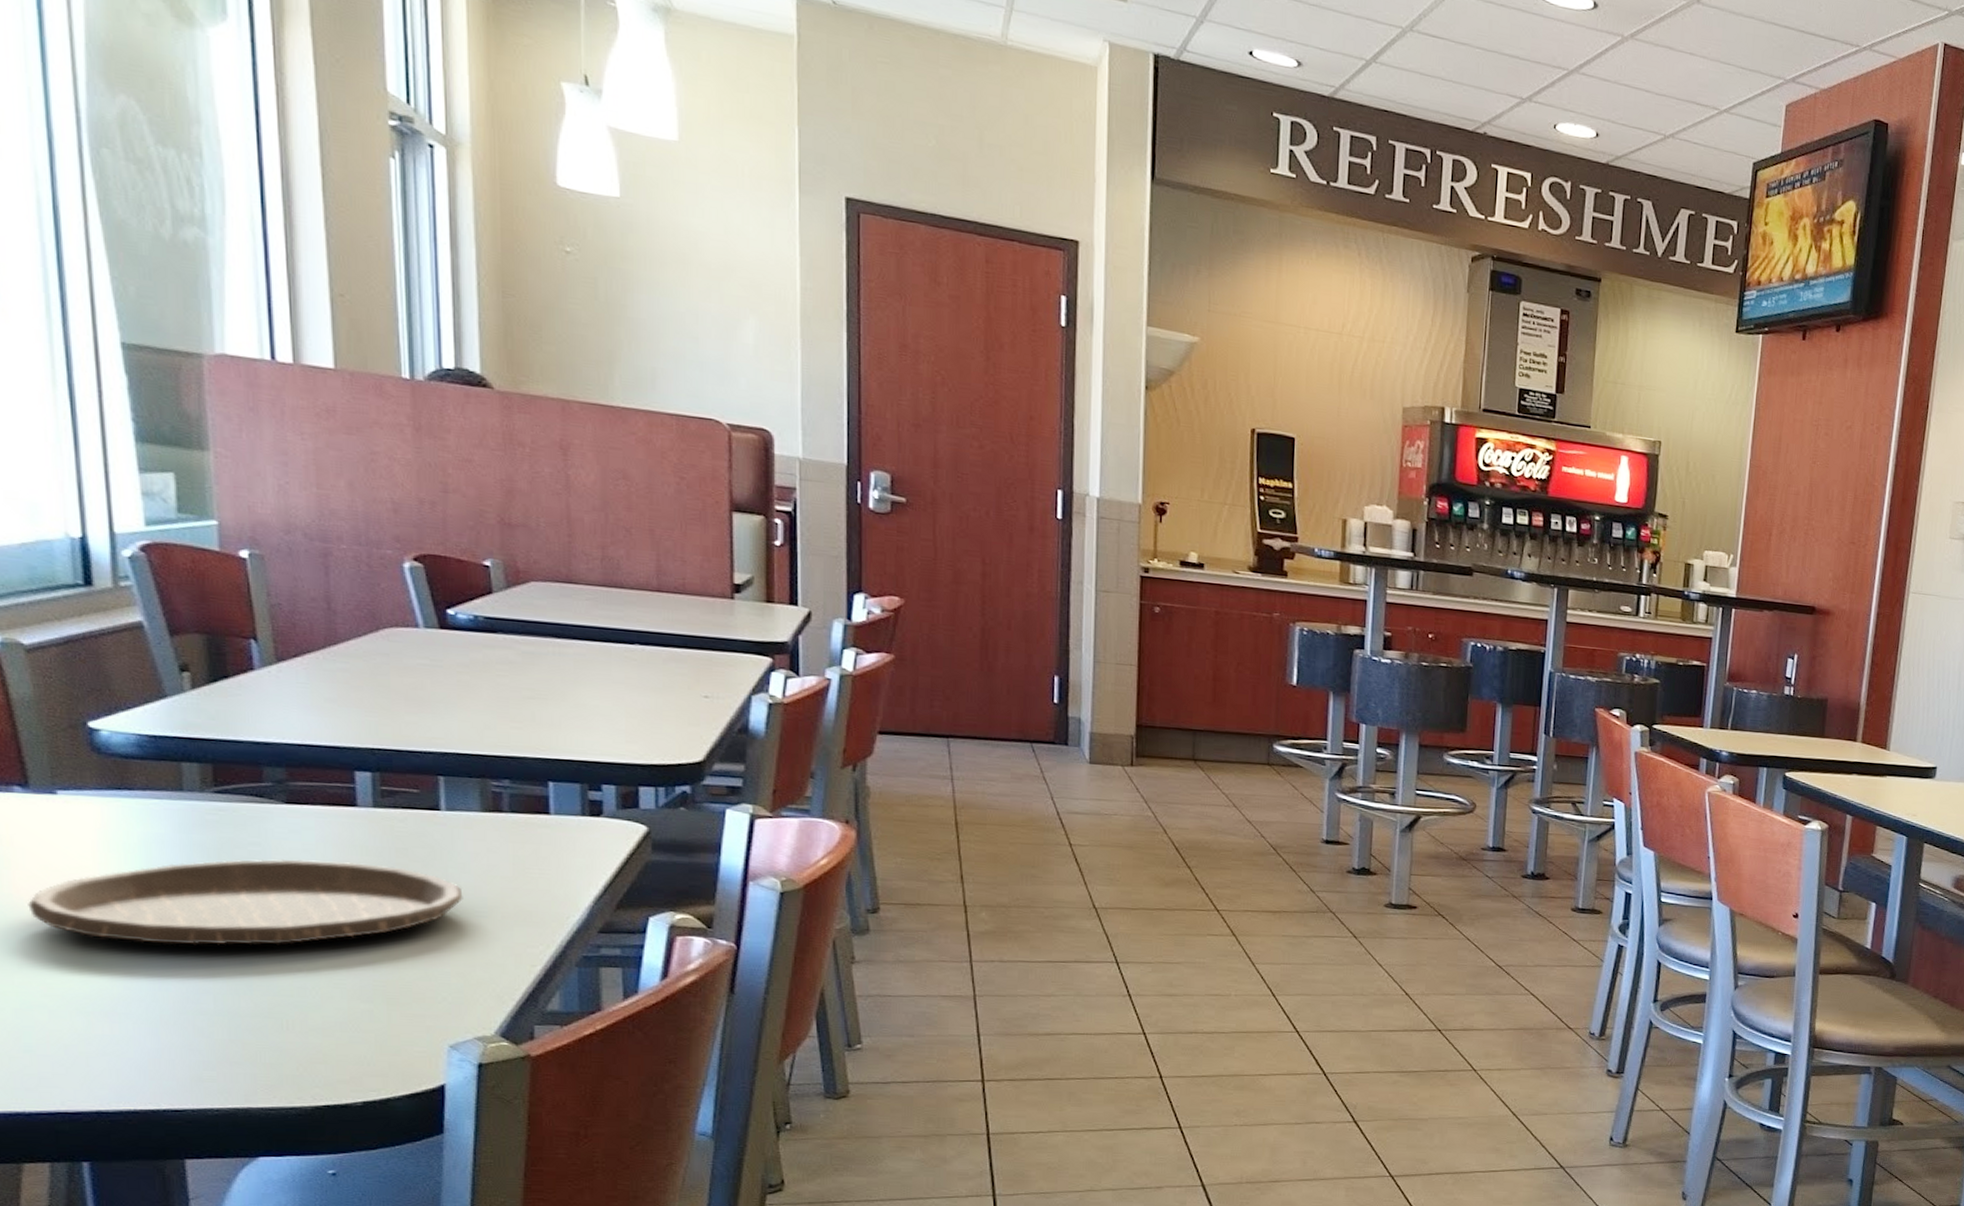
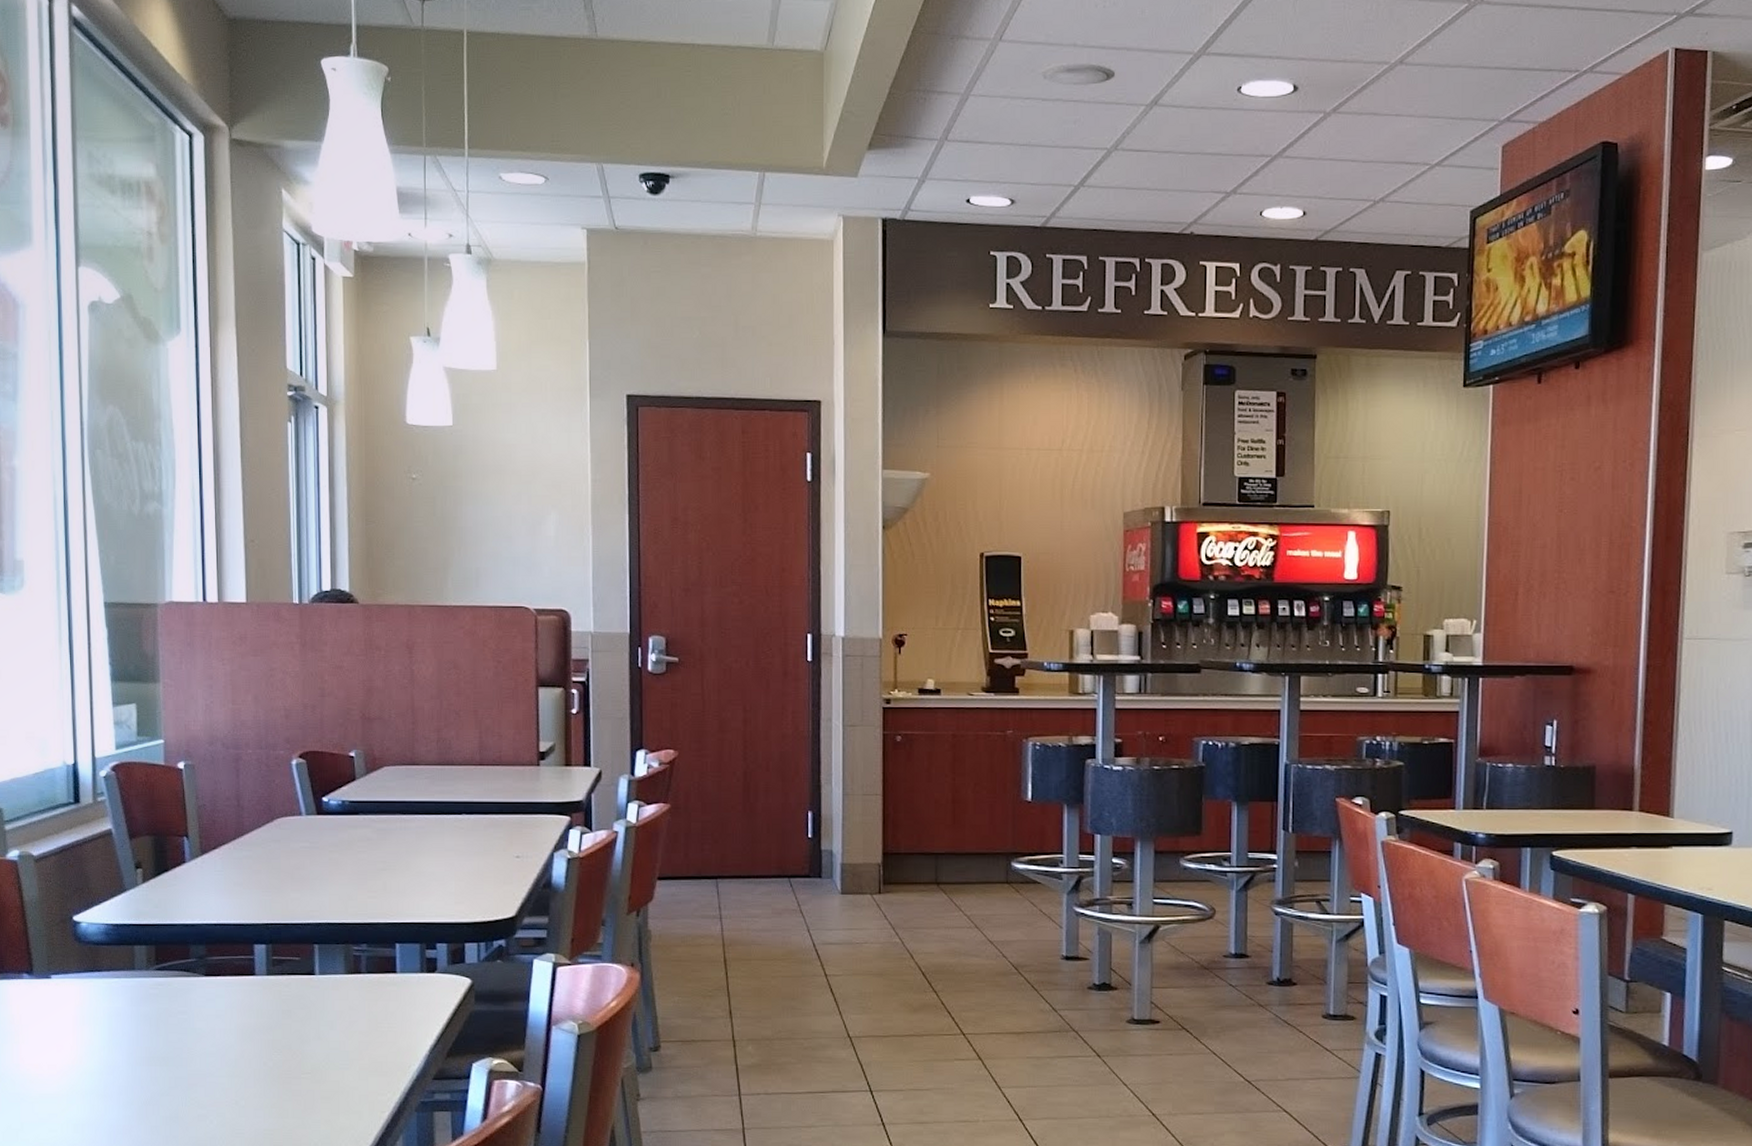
plate: present [28,859,463,946] -> none [29,1024,331,1103]

